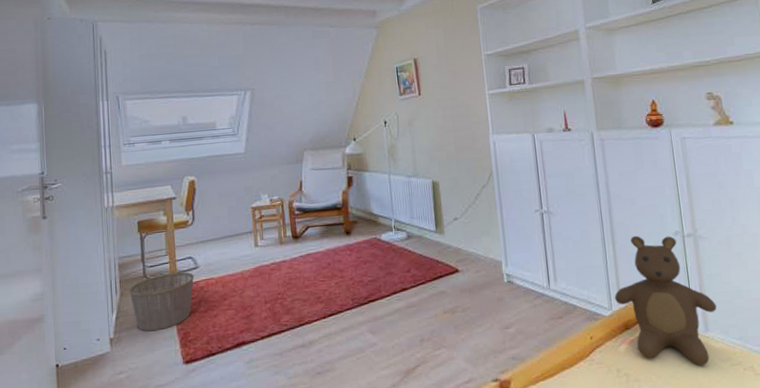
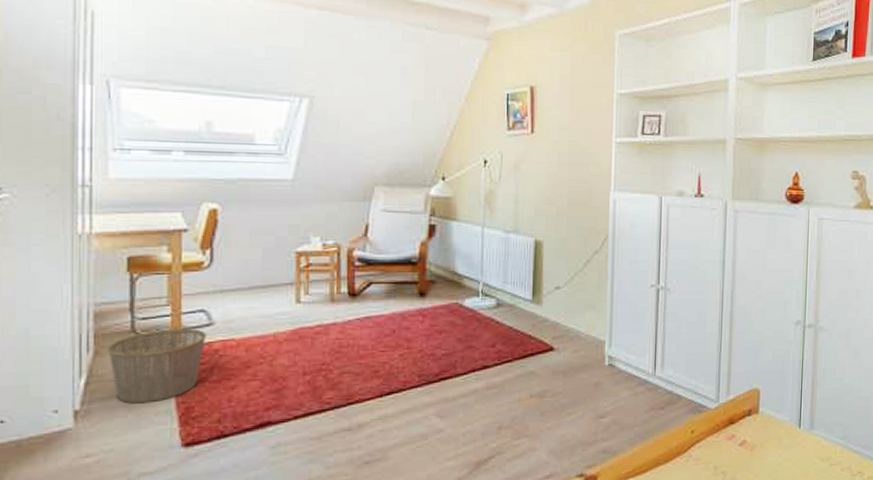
teddy bear: present [614,235,717,366] -> none [723,322,826,465]

